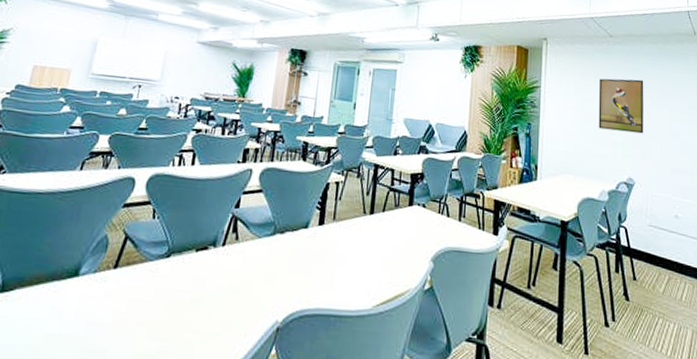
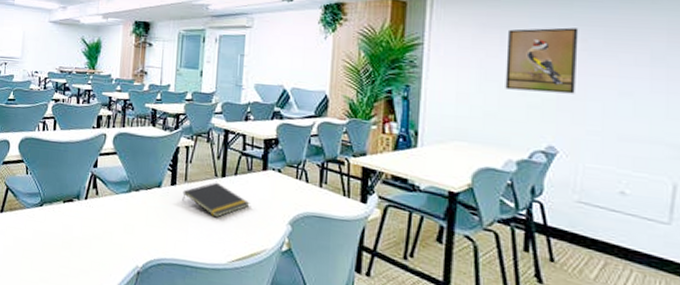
notepad: none [329,219,396,259] -> present [182,182,250,218]

